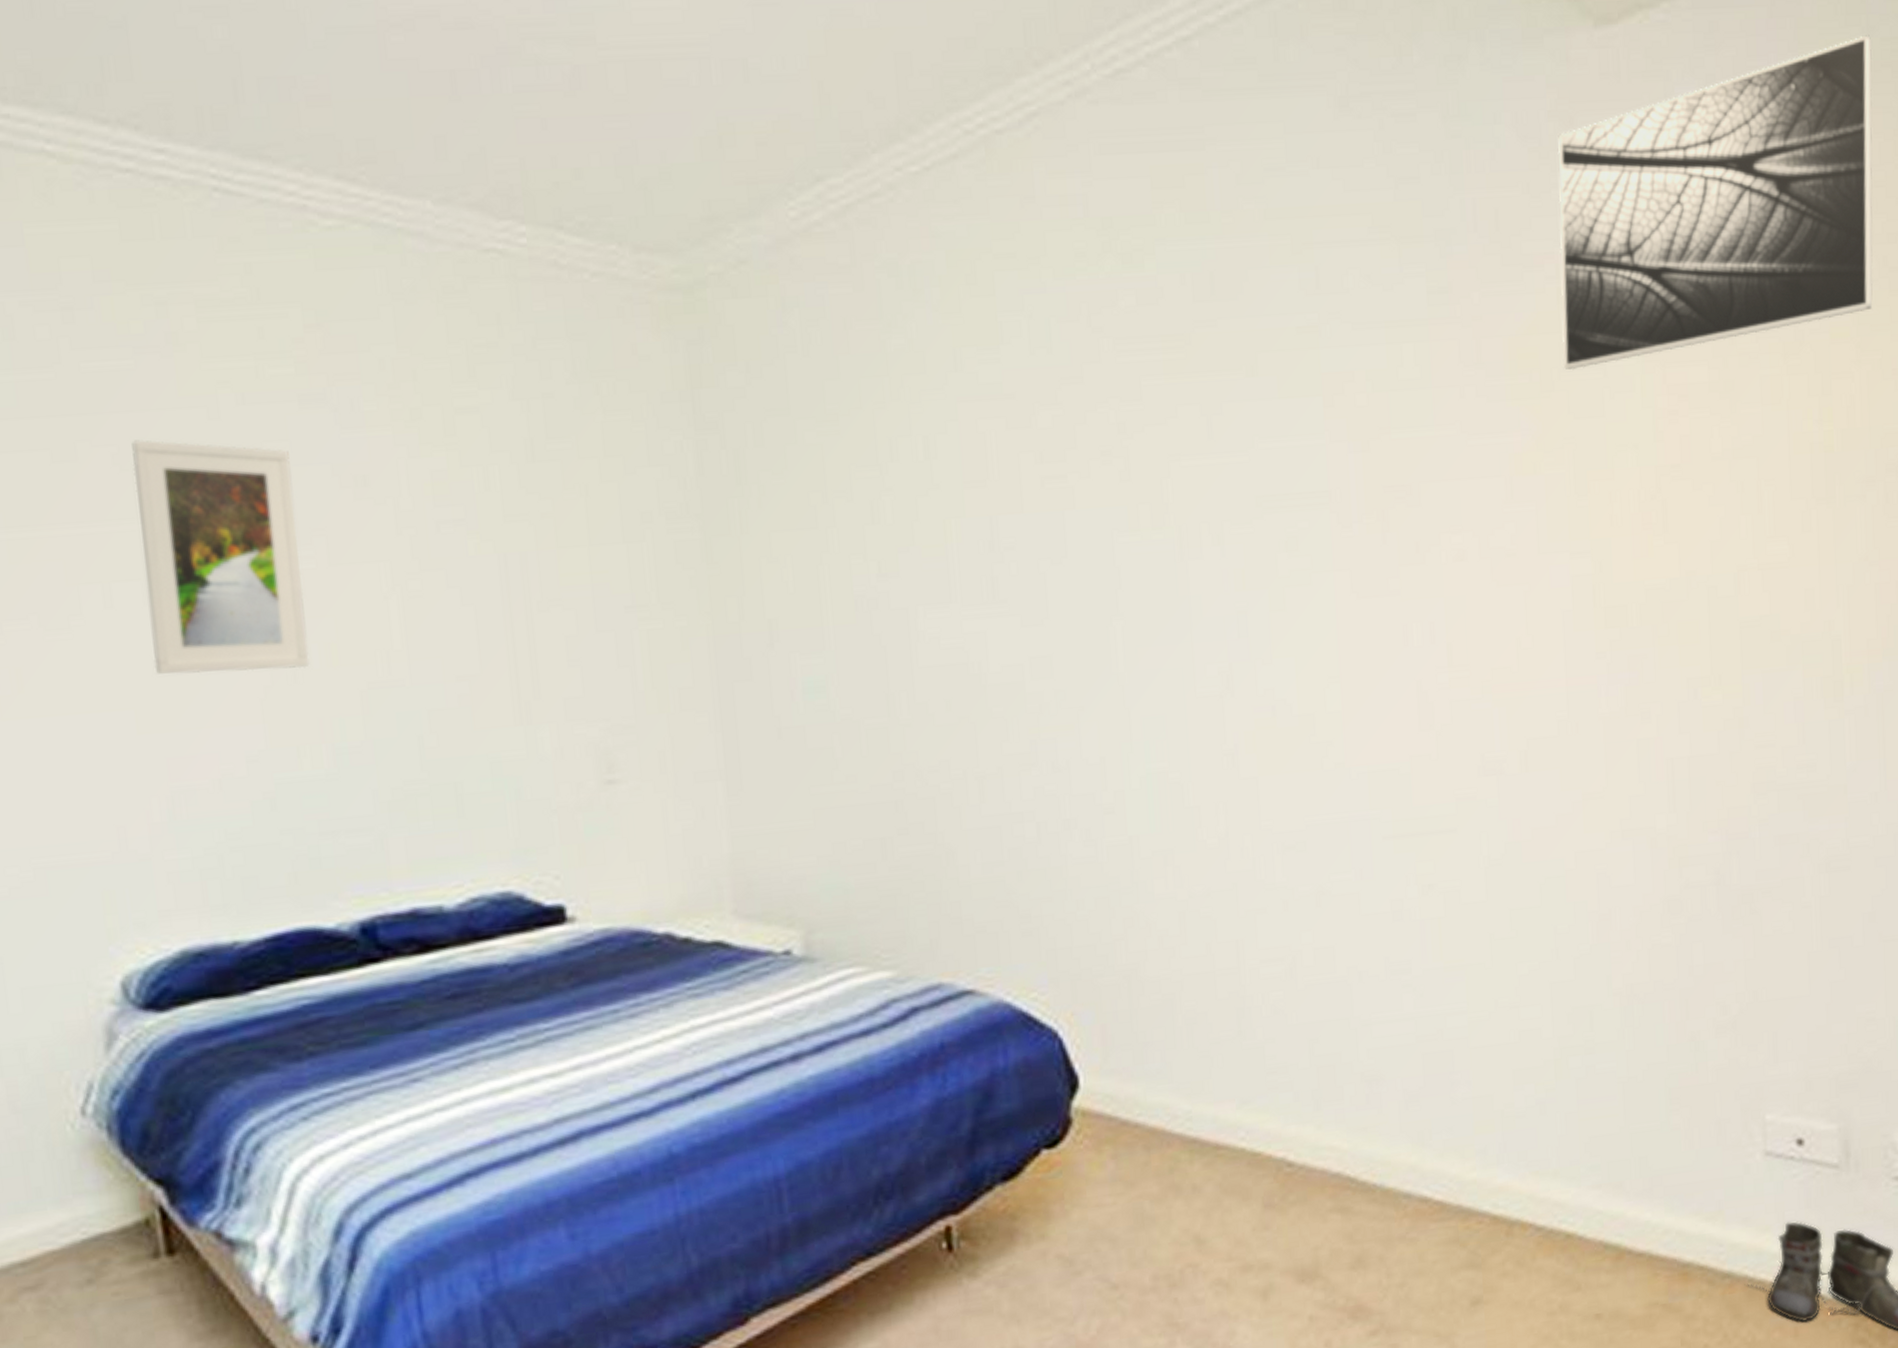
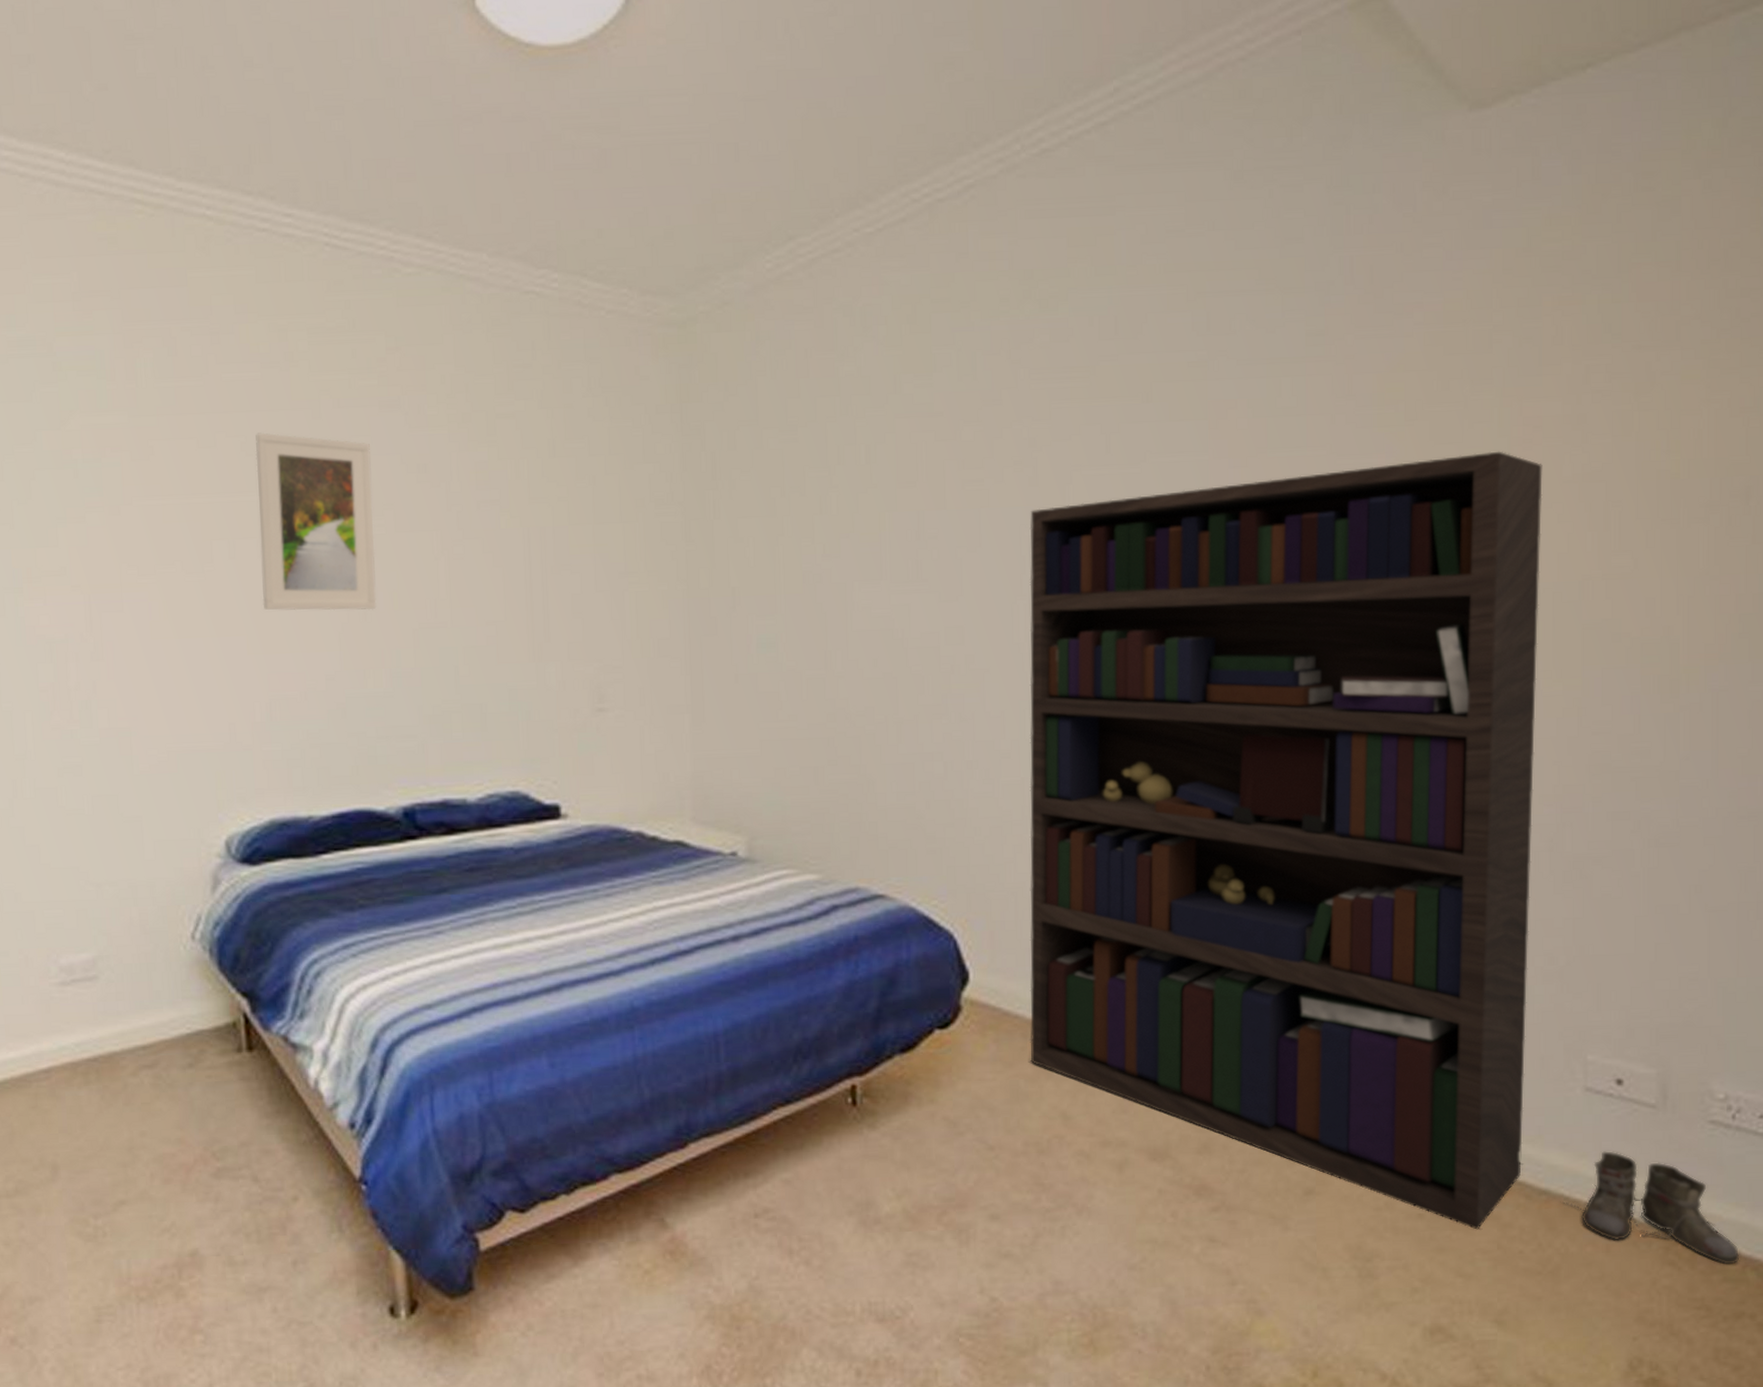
bookcase: none [1123,425,1703,1326] -> present [1029,451,1543,1230]
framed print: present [1557,35,1874,371] -> none [1426,115,1734,403]

